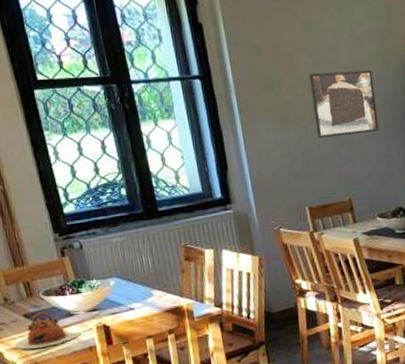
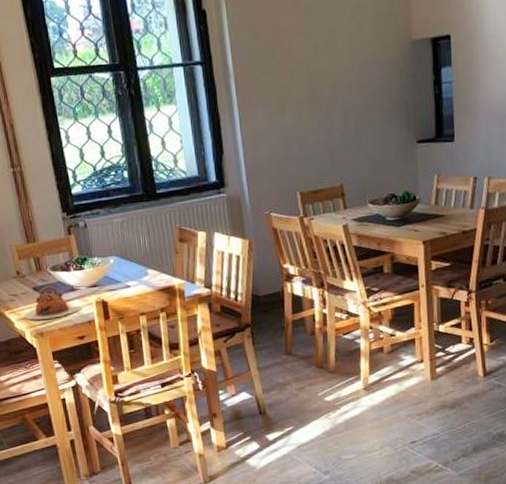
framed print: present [309,70,379,138] -> none [307,53,375,123]

